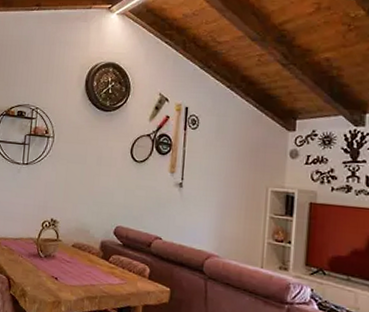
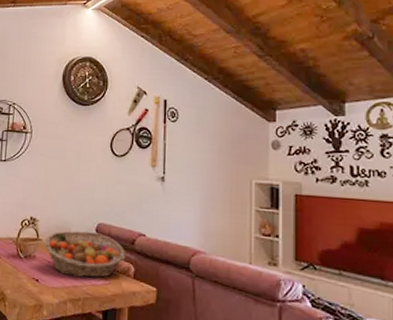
fruit basket: none [64,233,143,278] -> present [45,231,126,278]

